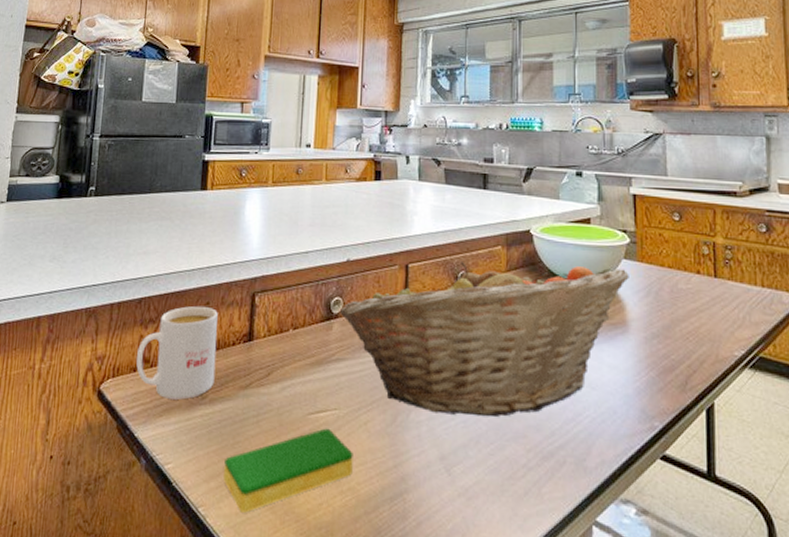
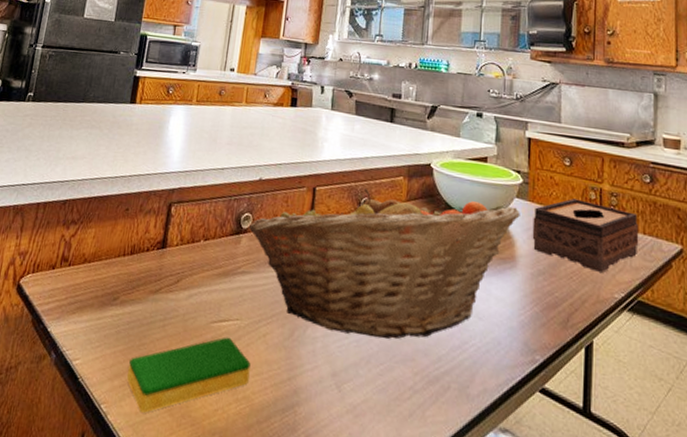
mug: present [136,306,218,400] -> none [55,211,136,299]
tissue box: none [643,255,757,330] -> present [532,198,639,273]

